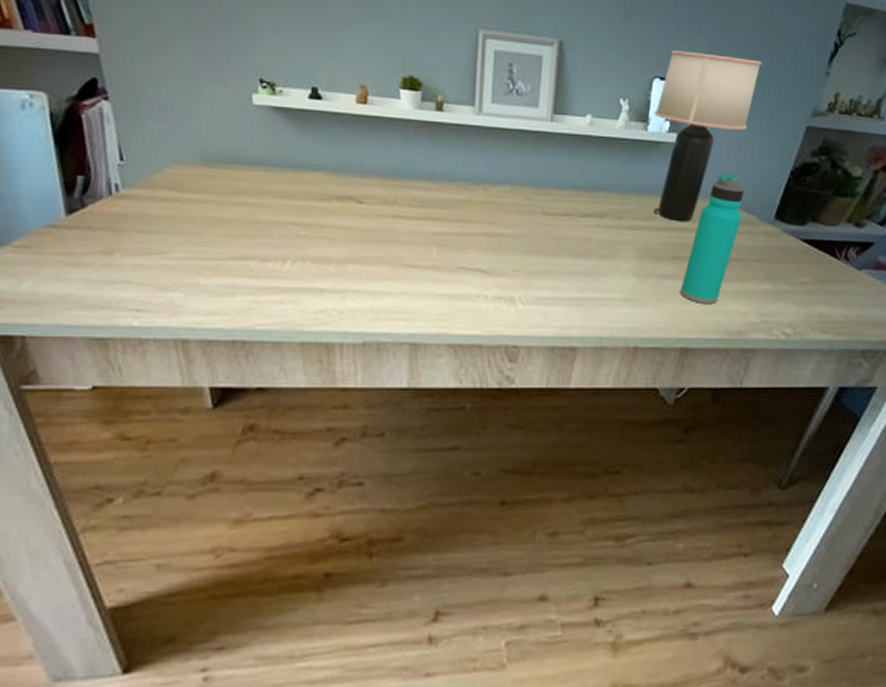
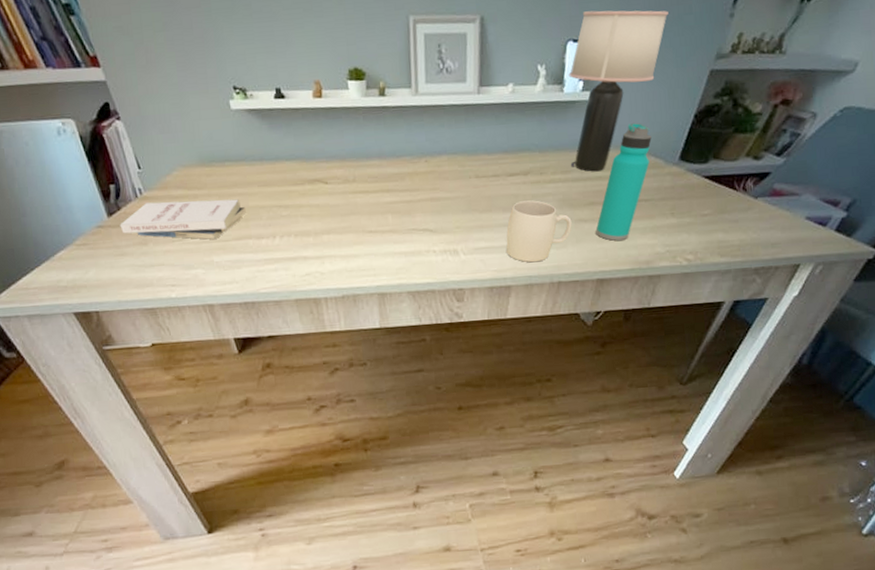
books: none [80,203,253,256] -> present [120,199,246,240]
mug: none [574,247,653,321] -> present [506,200,572,263]

